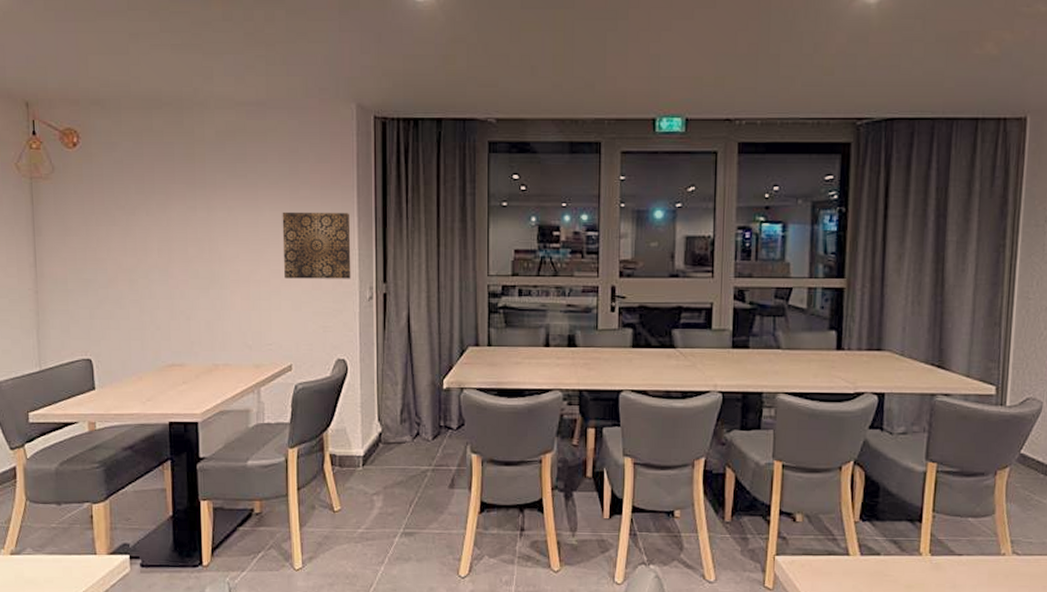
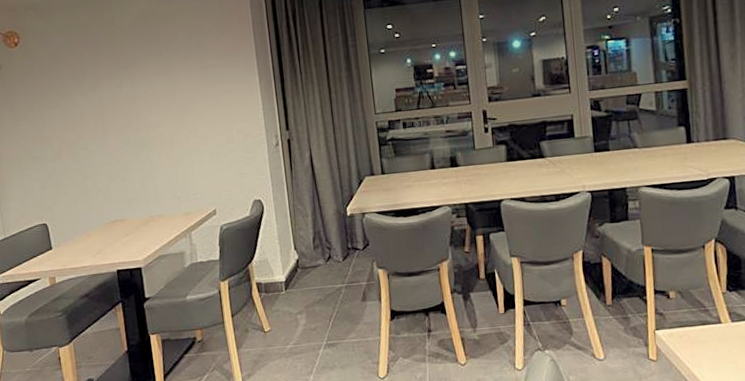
wall art: present [282,211,351,279] -> none [194,74,259,136]

